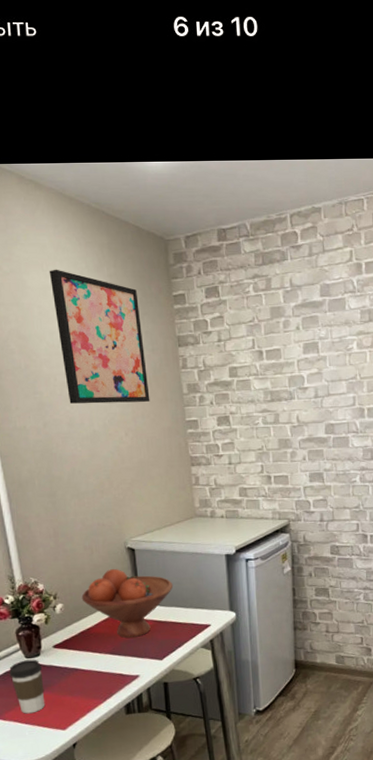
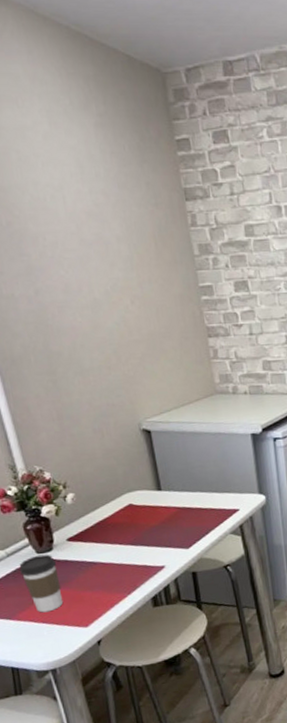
wall art: present [49,269,150,404] -> none [25,105,157,268]
fruit bowl: present [81,568,174,638] -> none [94,452,196,527]

